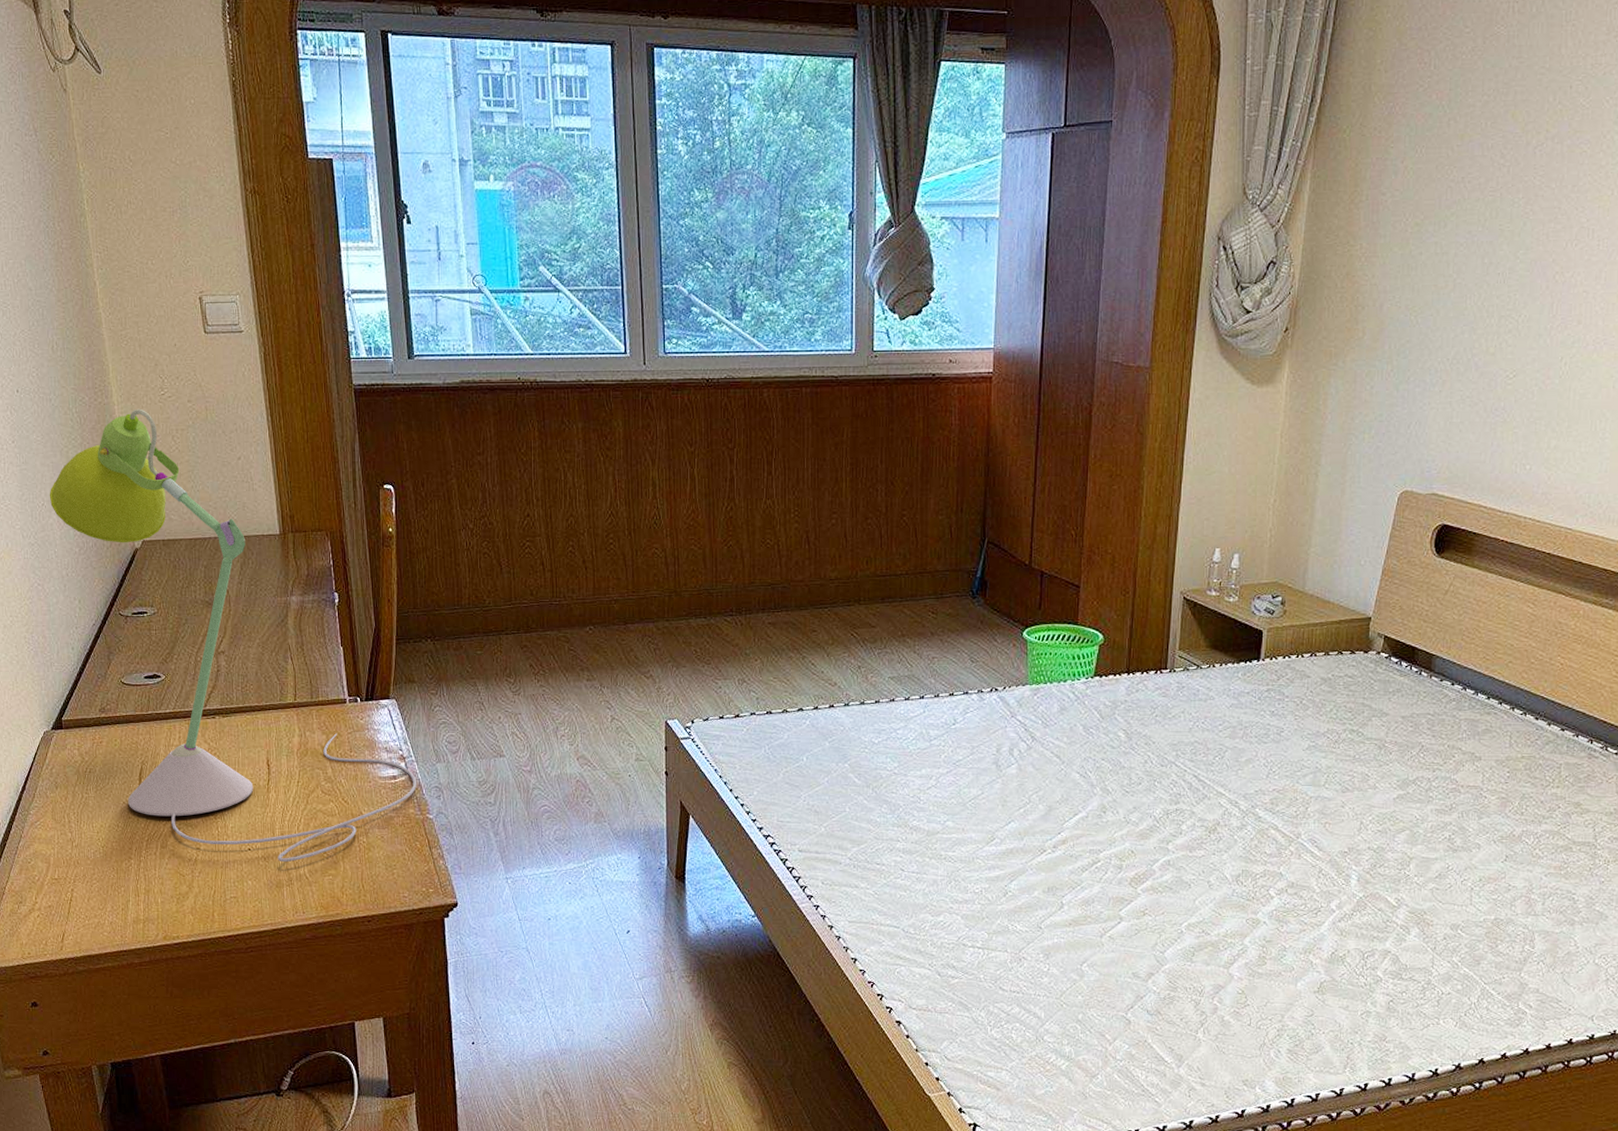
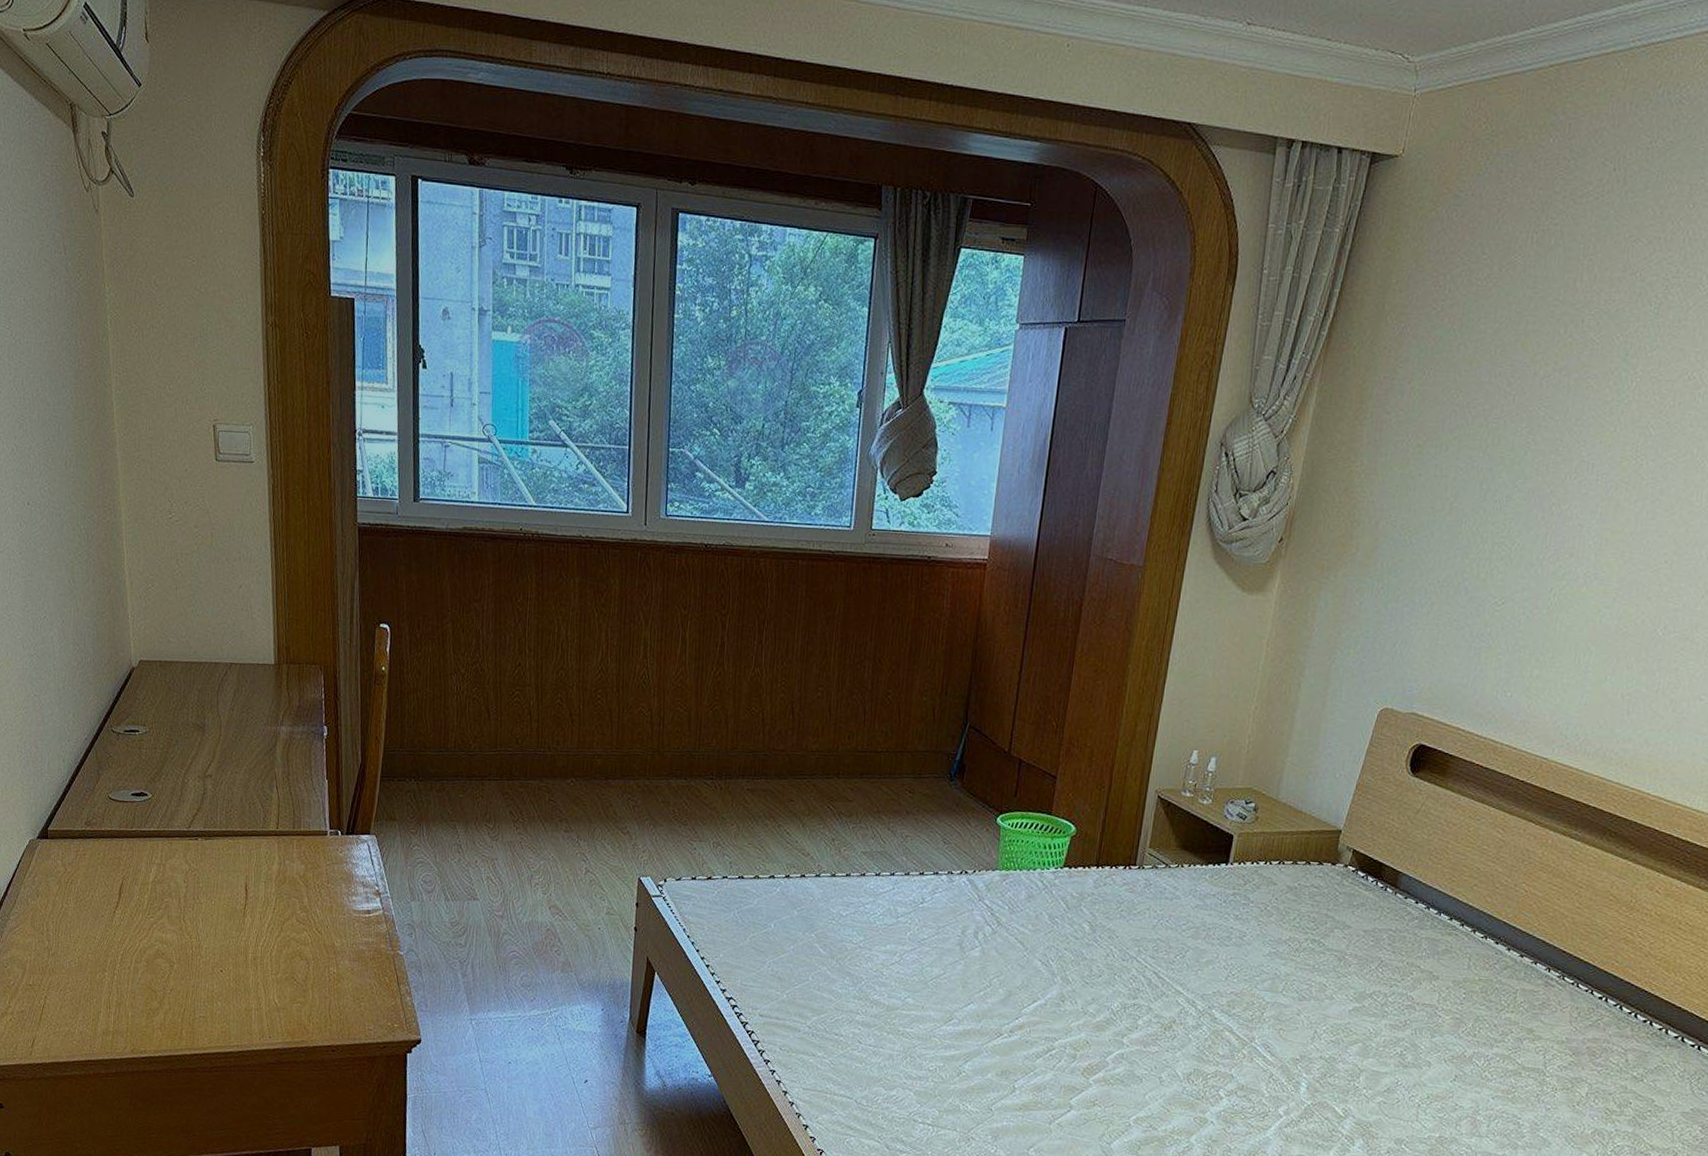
desk lamp: present [49,408,417,862] -> none [51,530,390,987]

